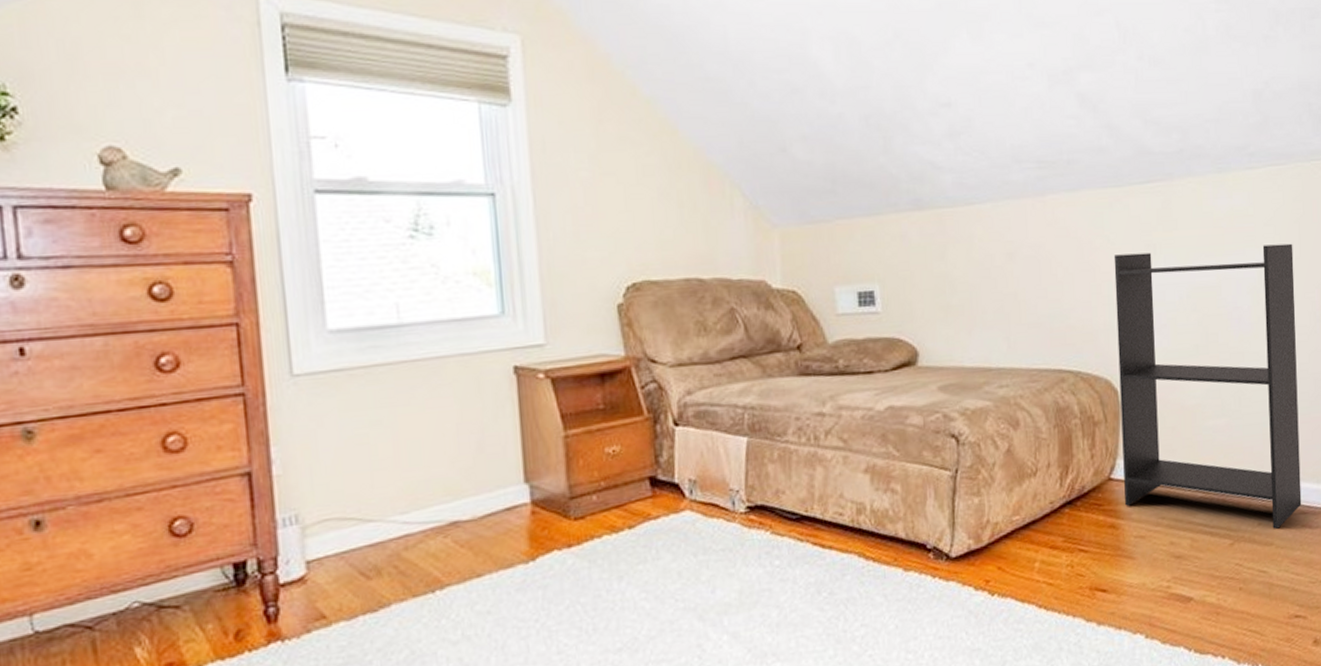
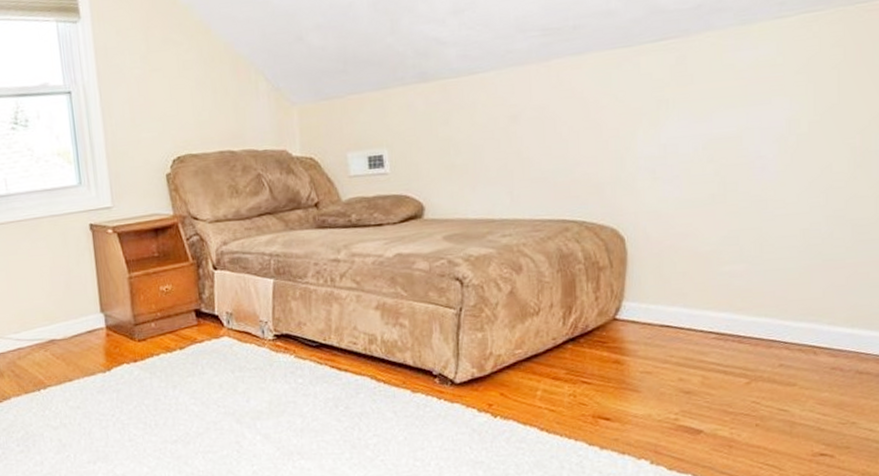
bookshelf: present [1114,243,1302,529] -> none [622,90,832,371]

